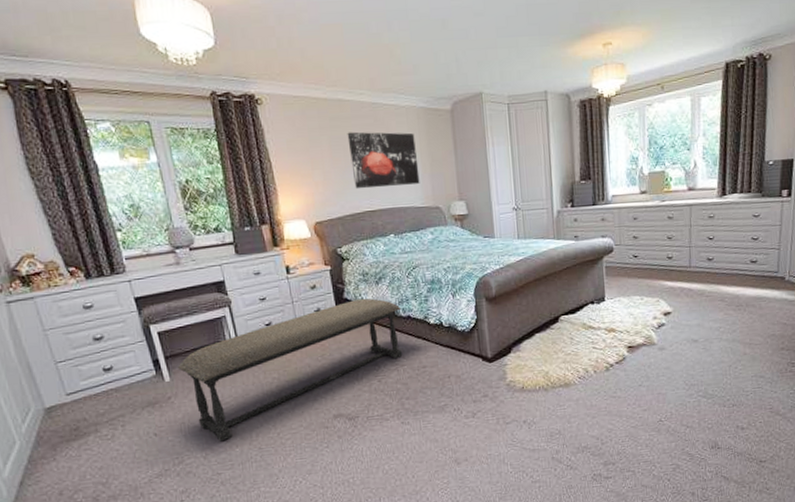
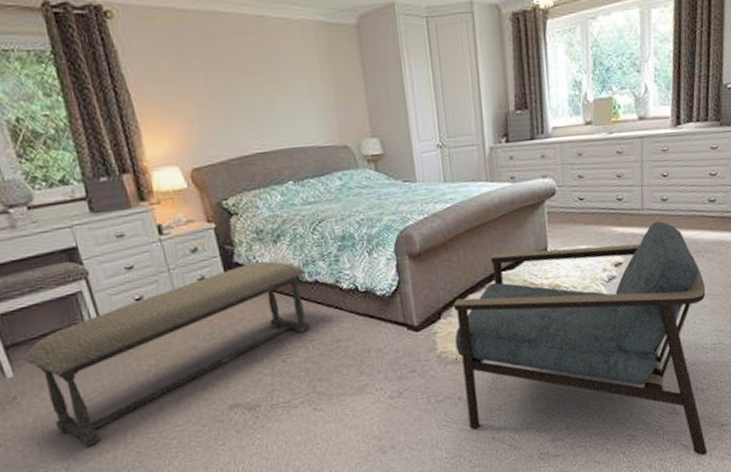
wall art: present [347,131,420,189] -> none [227,53,323,126]
armchair: none [522,277,747,488] -> present [453,220,708,456]

